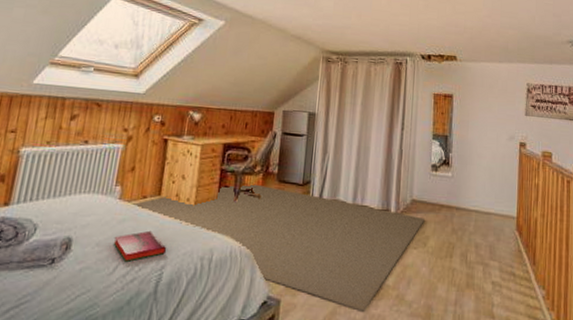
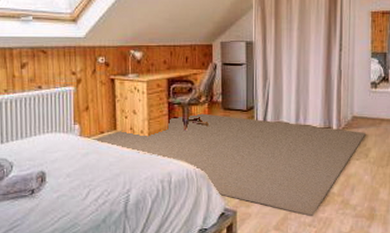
hardback book: present [113,230,167,262] -> none [81,161,130,188]

